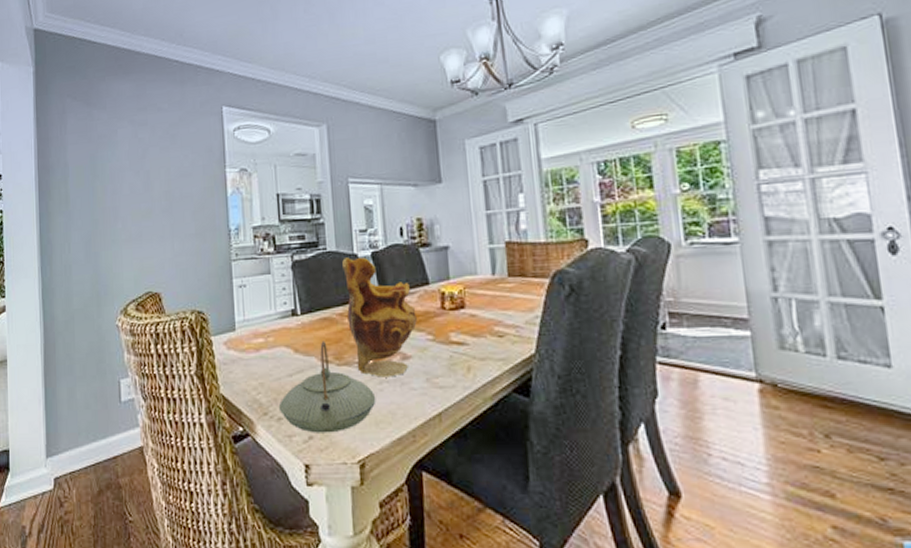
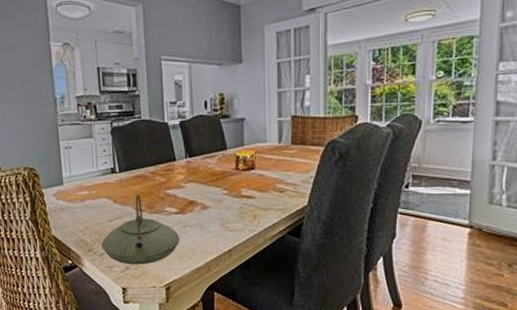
vase: present [342,257,417,378] -> none [155,125,215,223]

